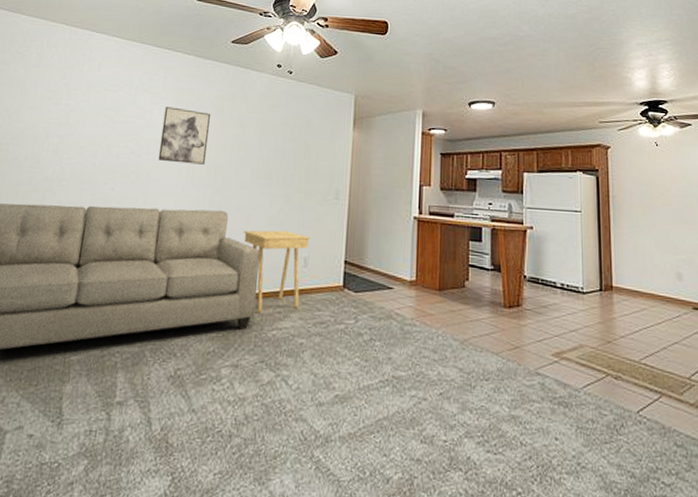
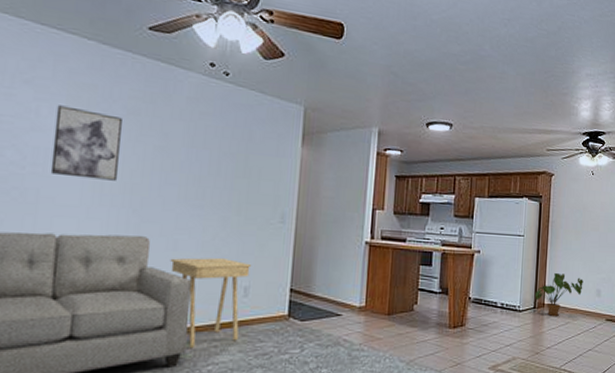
house plant: none [601,253,659,301] -> present [535,273,583,316]

